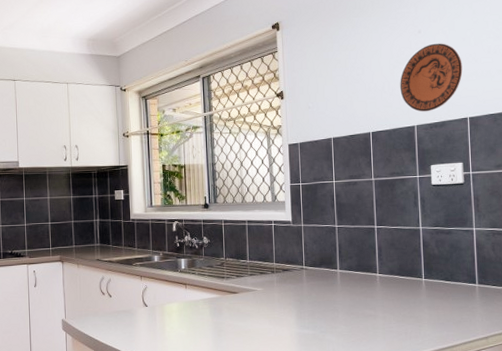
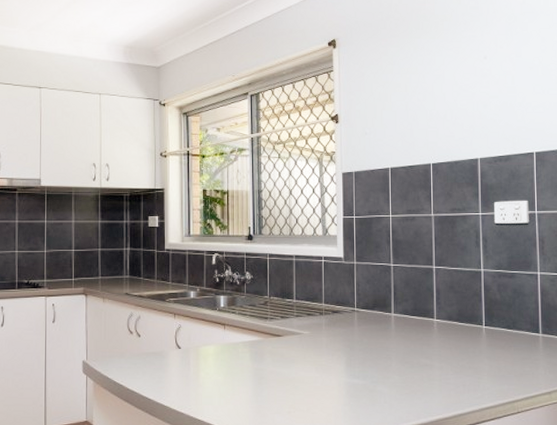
decorative plate: present [400,43,463,112] -> none [463,71,530,144]

